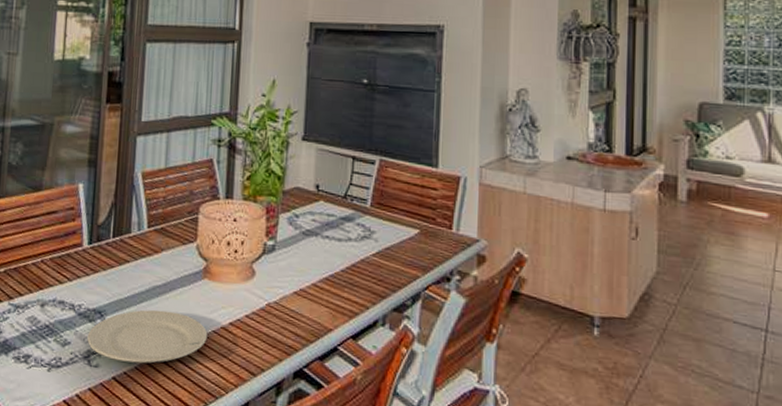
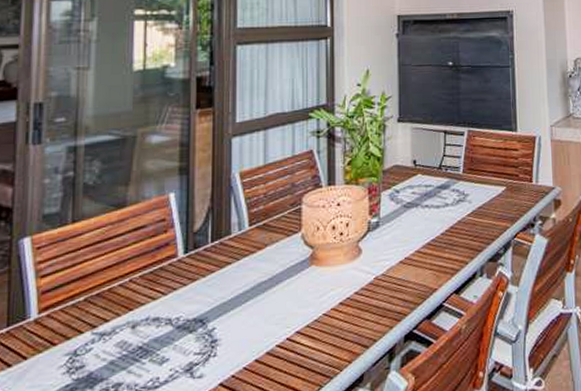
plate: present [87,309,208,364] -> none [188,303,318,366]

